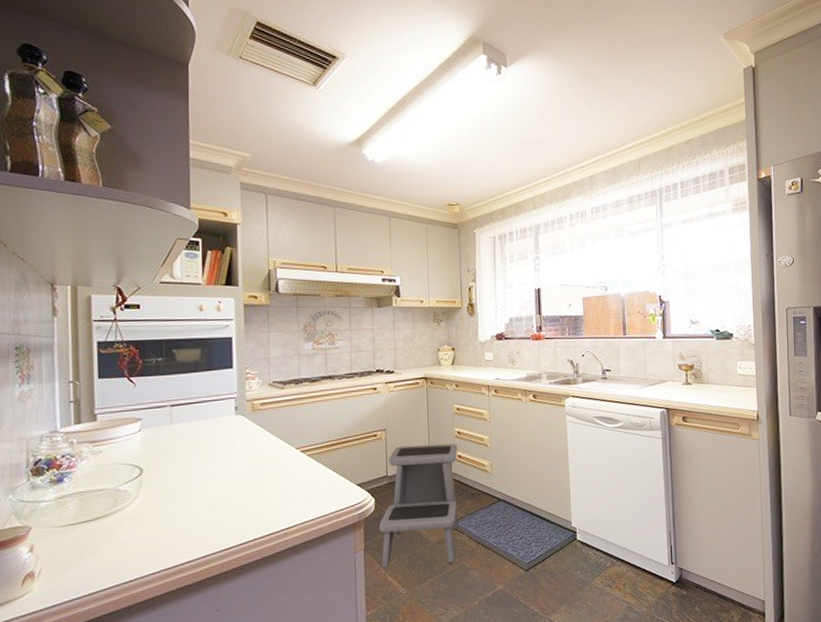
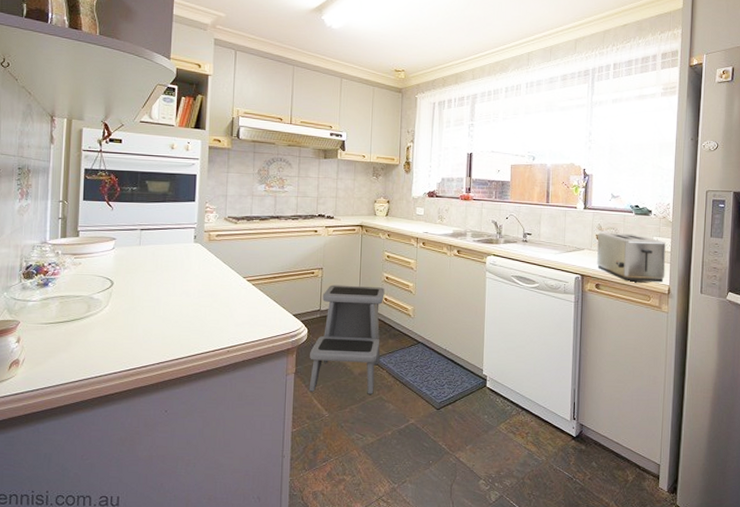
toaster: none [680,360,753,411] -> present [597,233,667,283]

